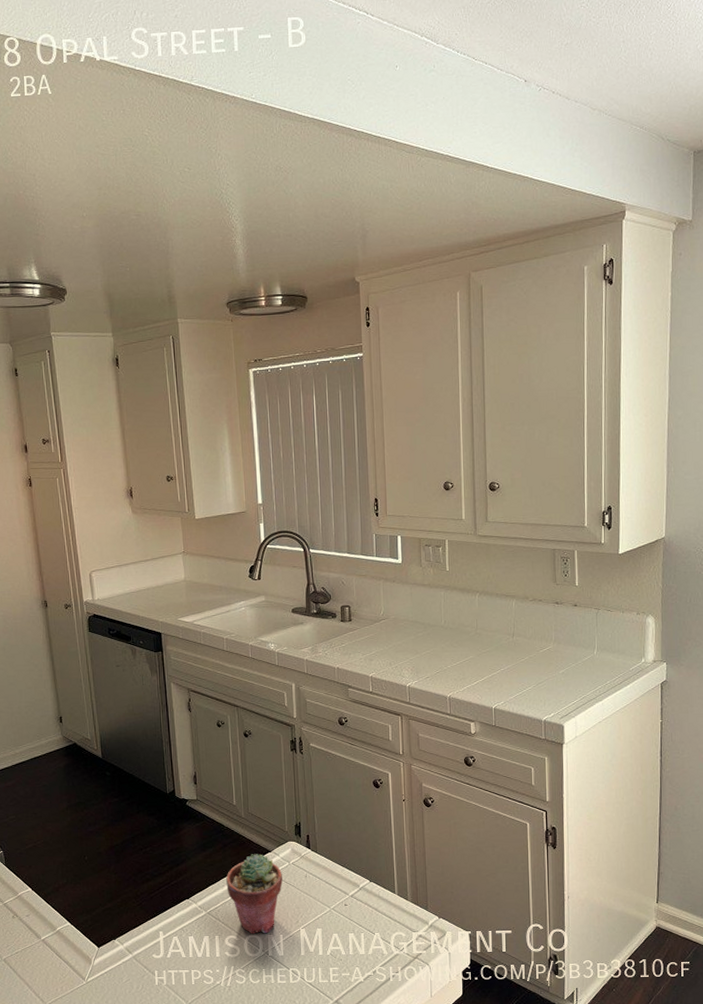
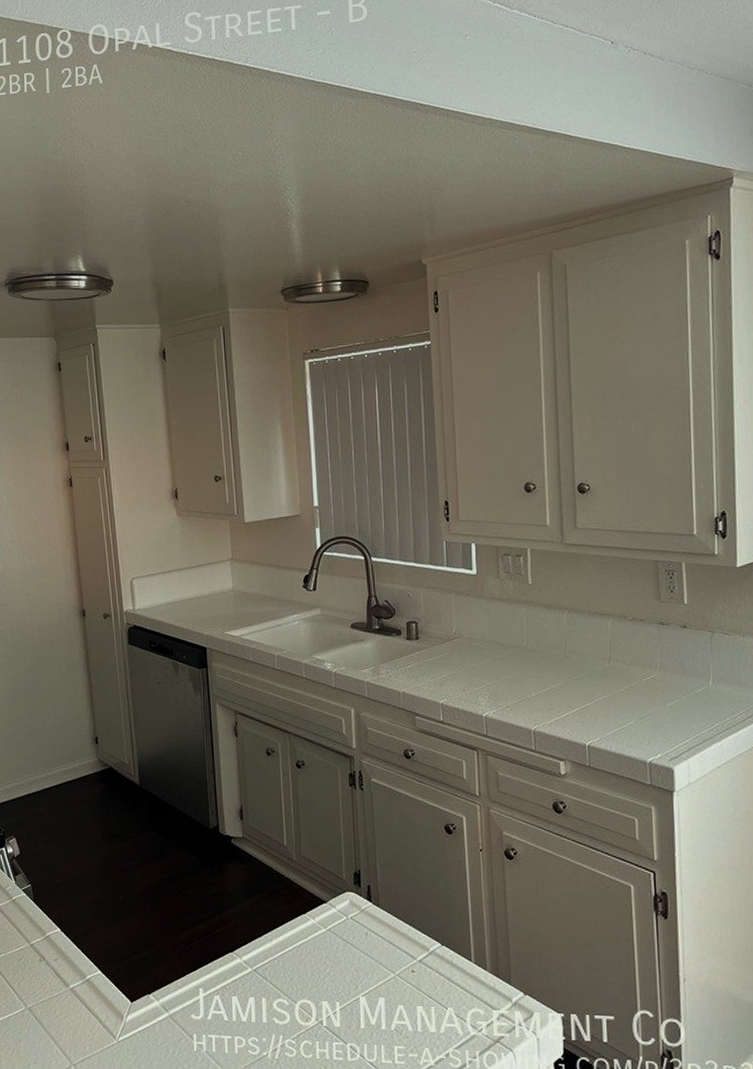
potted succulent: present [226,854,283,934] -> none [275,904,339,1000]

